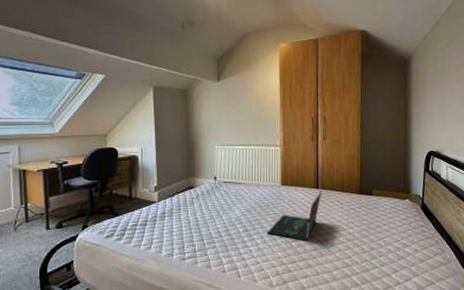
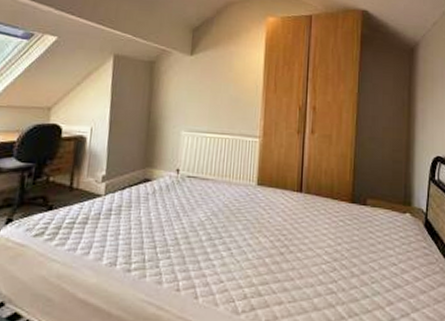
laptop: present [266,191,322,241] -> none [235,195,306,257]

